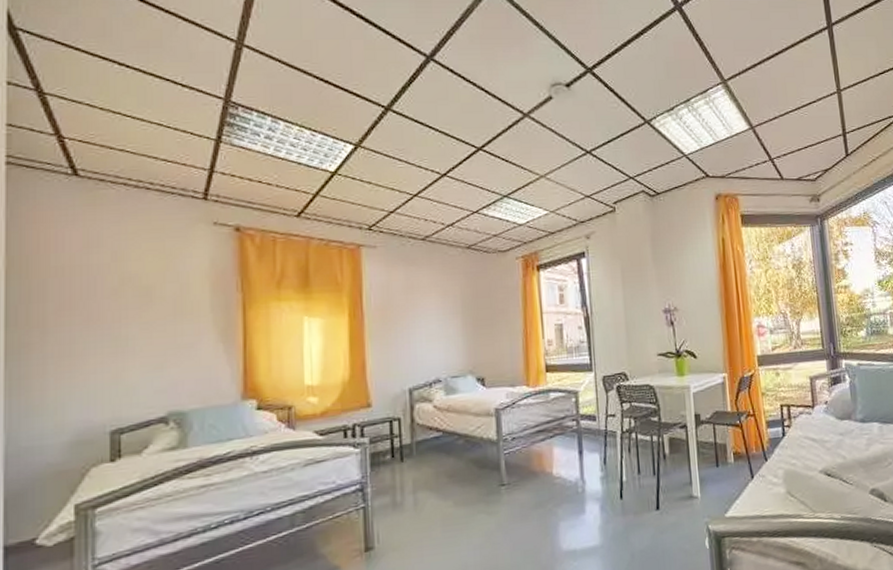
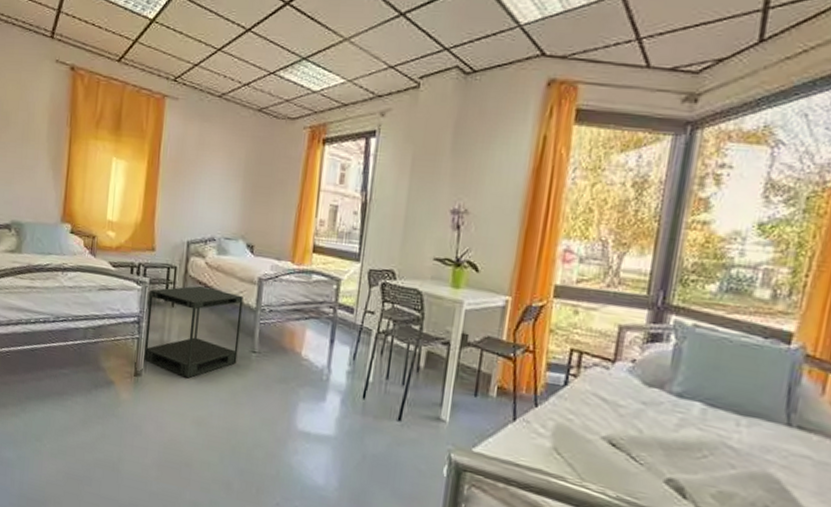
side table: none [371,430,486,535] -> present [144,285,244,379]

